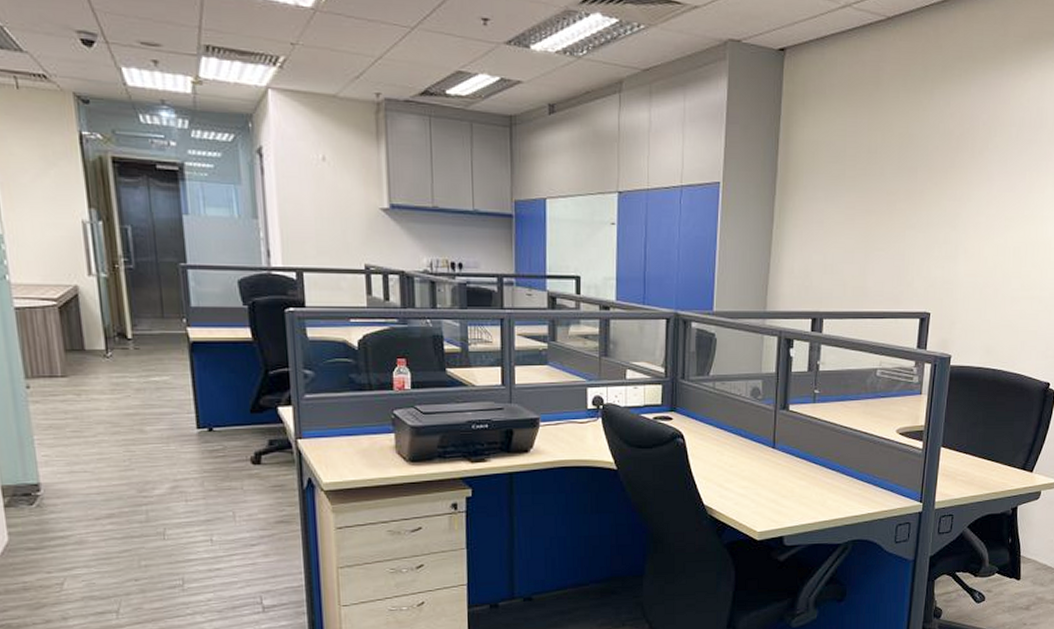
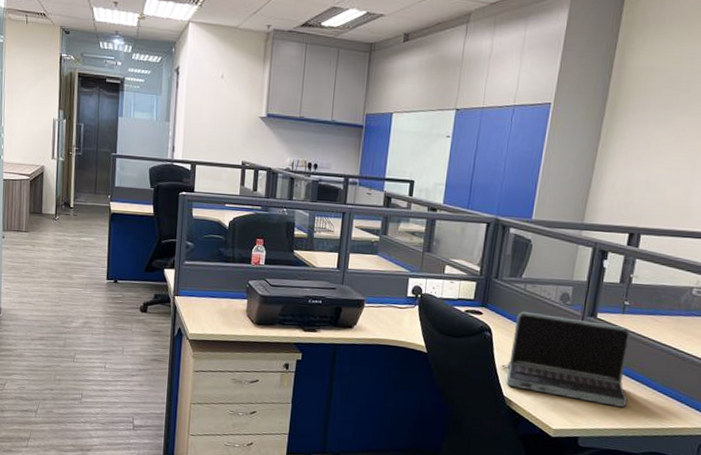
laptop: none [698,411,826,499] -> present [501,311,631,407]

